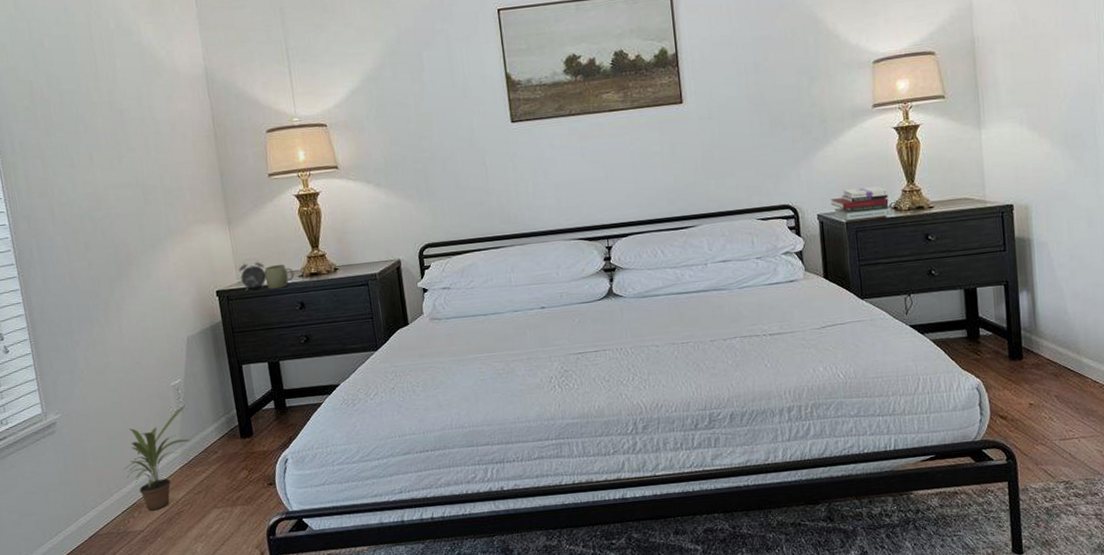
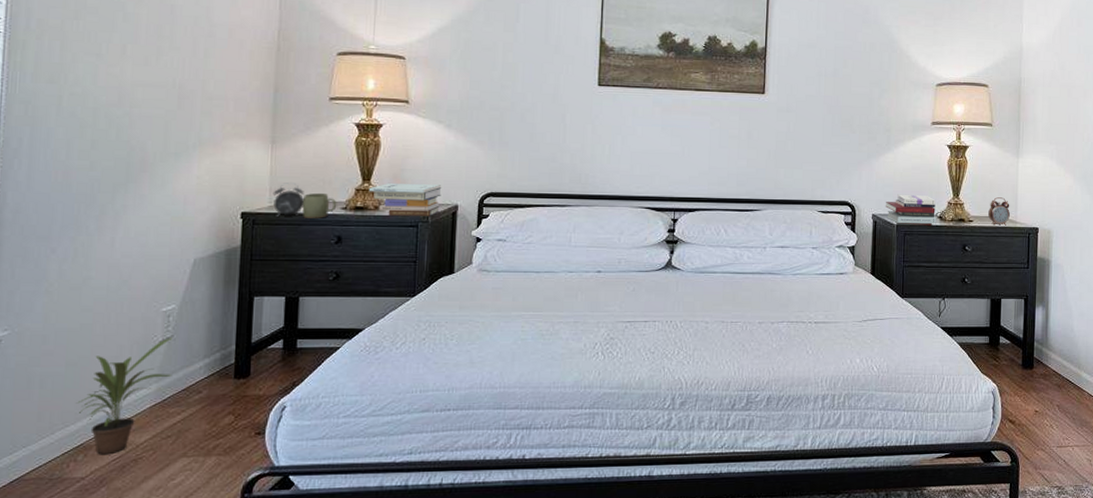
books: none [318,243,385,279] -> present [368,182,442,217]
alarm clock: none [951,176,977,209] -> present [988,197,1010,226]

